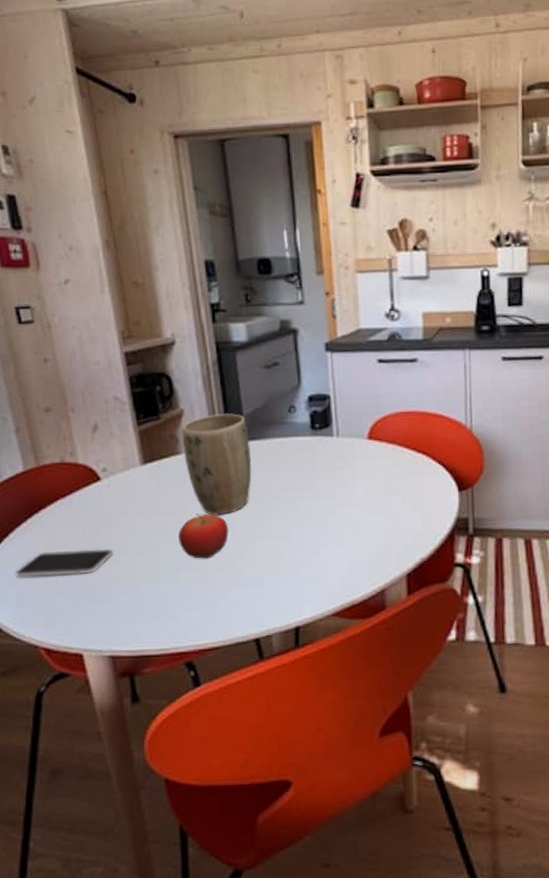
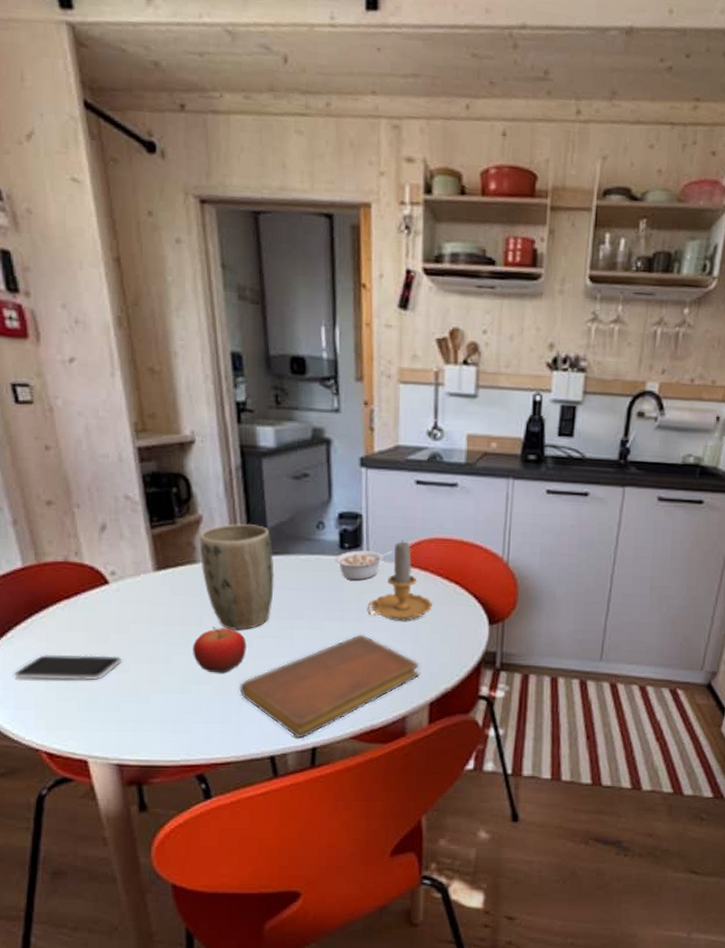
notebook: none [223,510,395,619] -> present [239,634,420,739]
legume: none [307,427,362,459] -> present [335,550,394,581]
candle: none [340,416,403,495] -> present [367,540,433,621]

